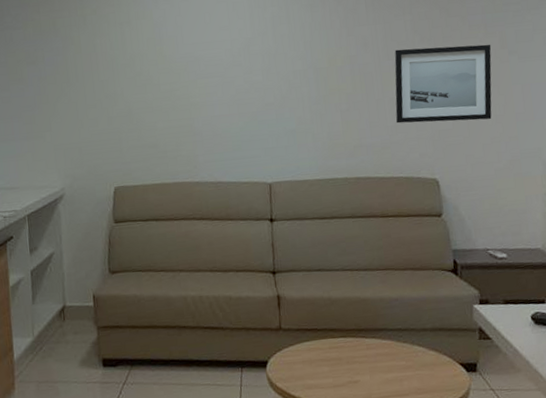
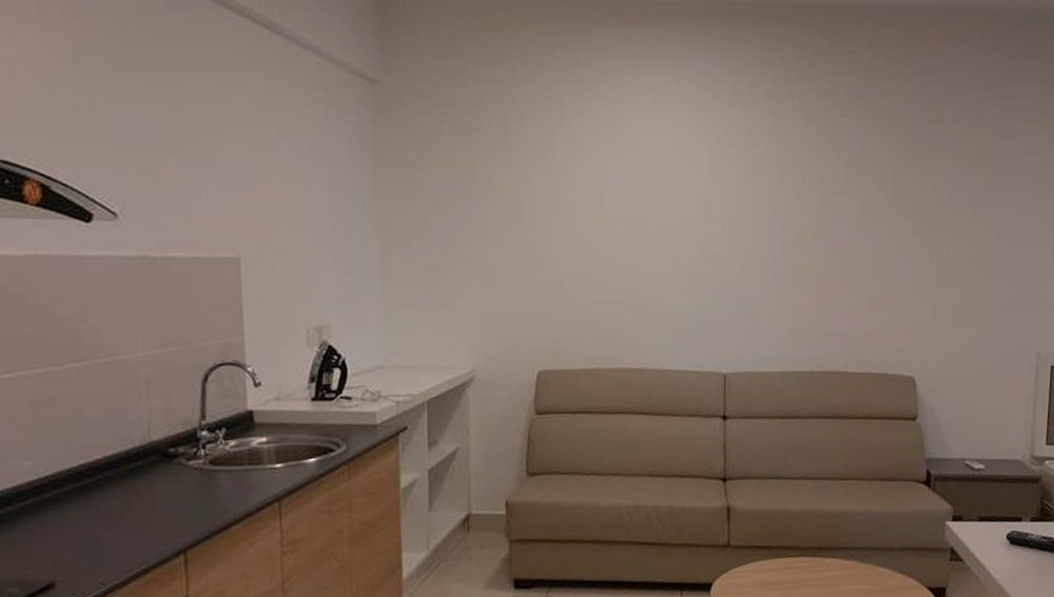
wall art: present [394,44,492,124] -> none [871,225,980,312]

